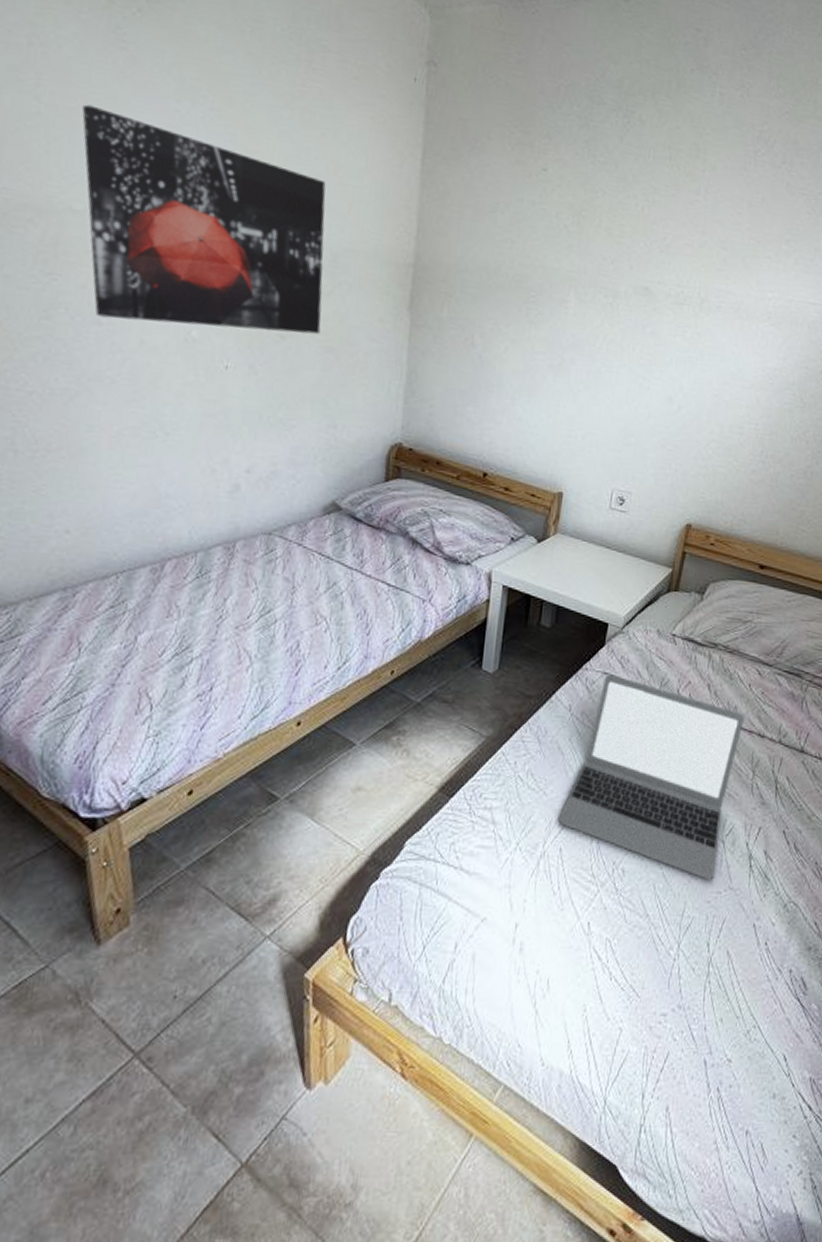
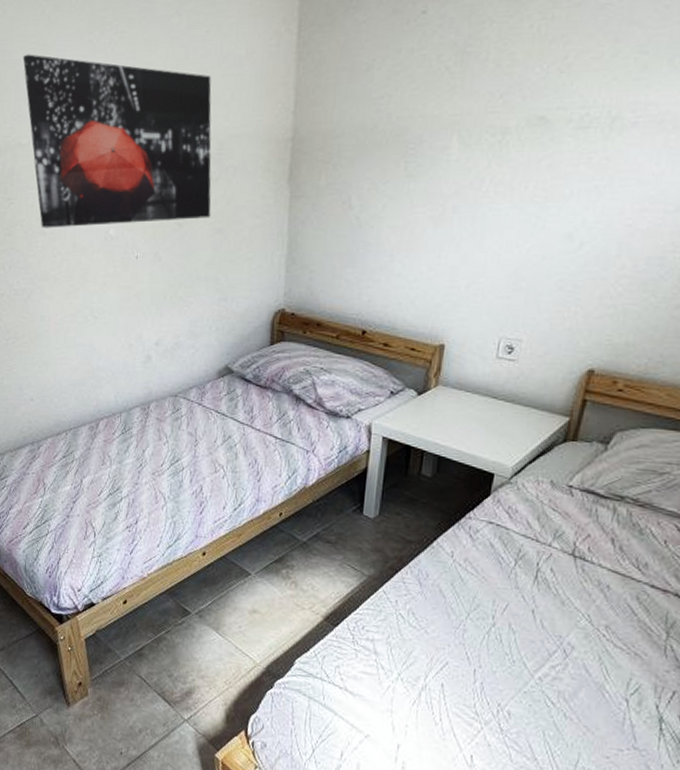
laptop: present [557,674,744,880] -> none [439,524,657,736]

